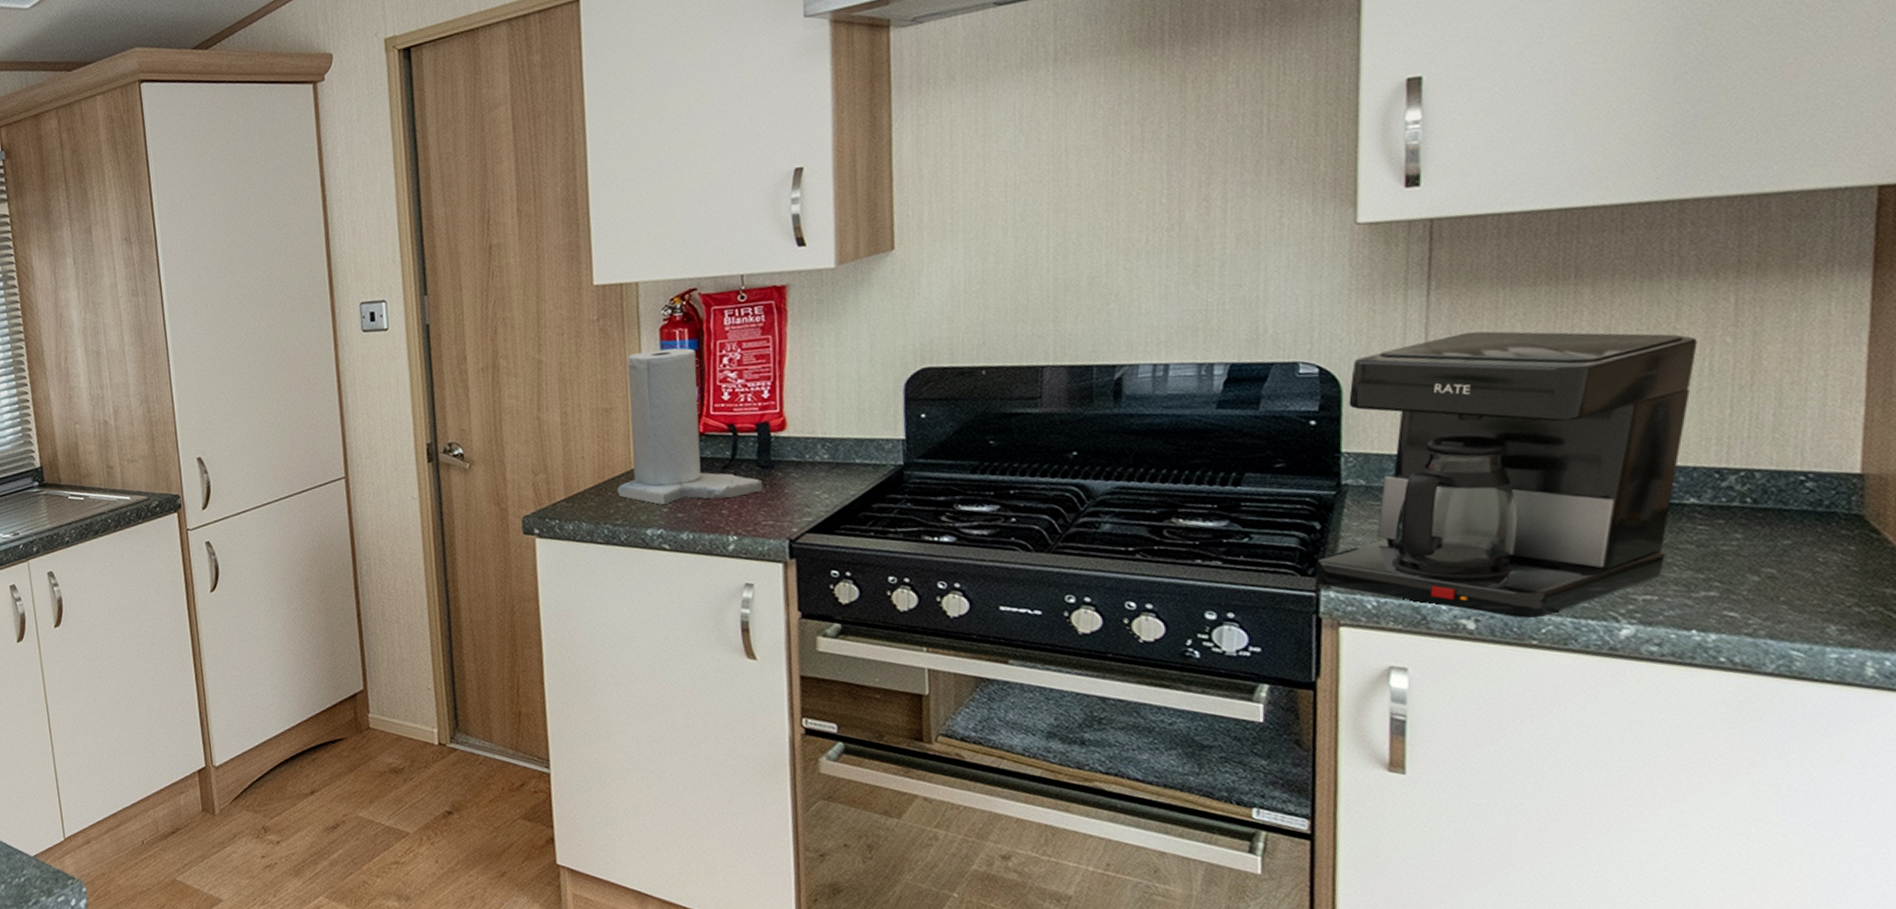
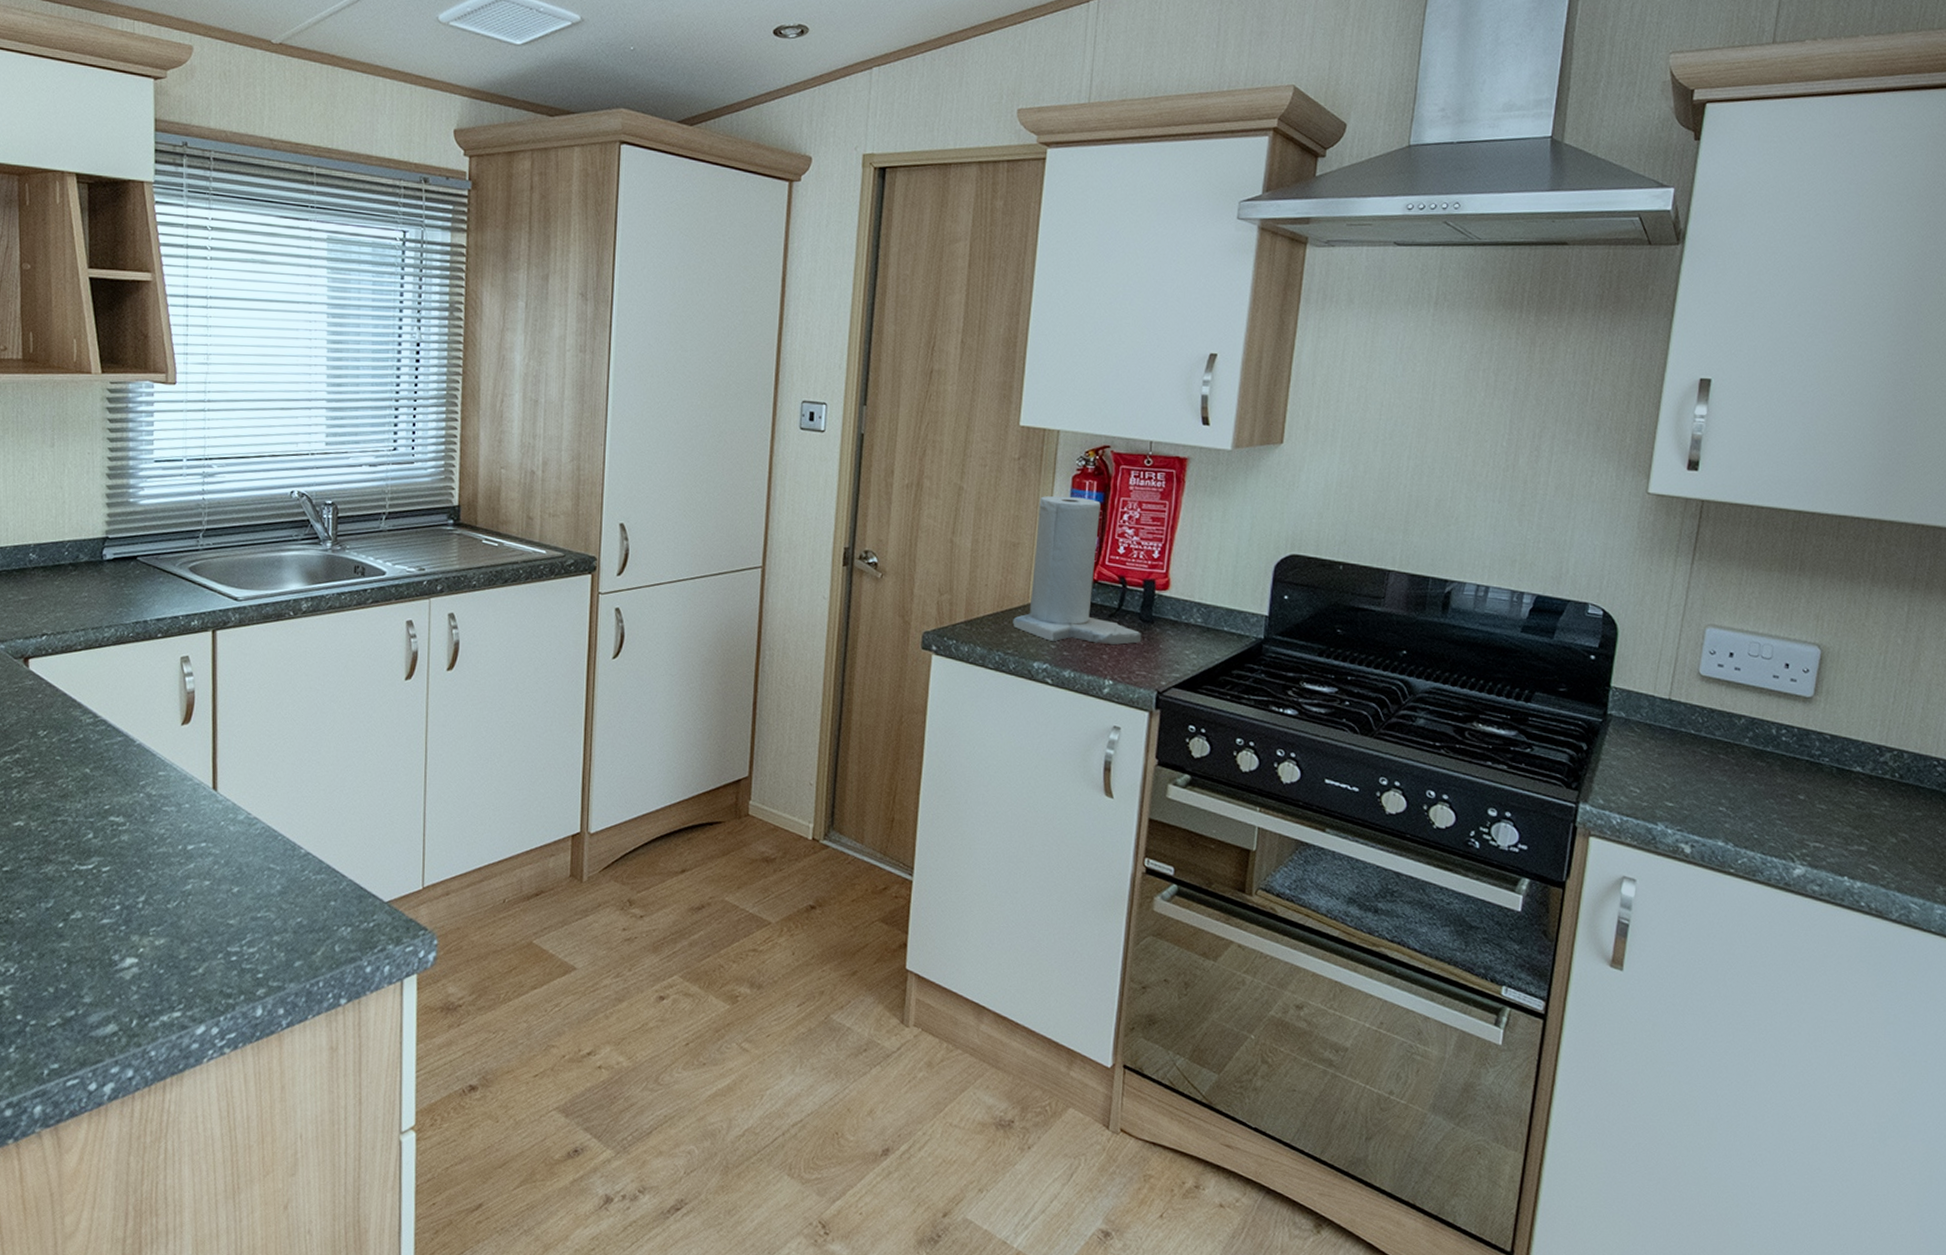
coffee maker: present [1314,331,1697,619] -> none [1576,600,1878,851]

